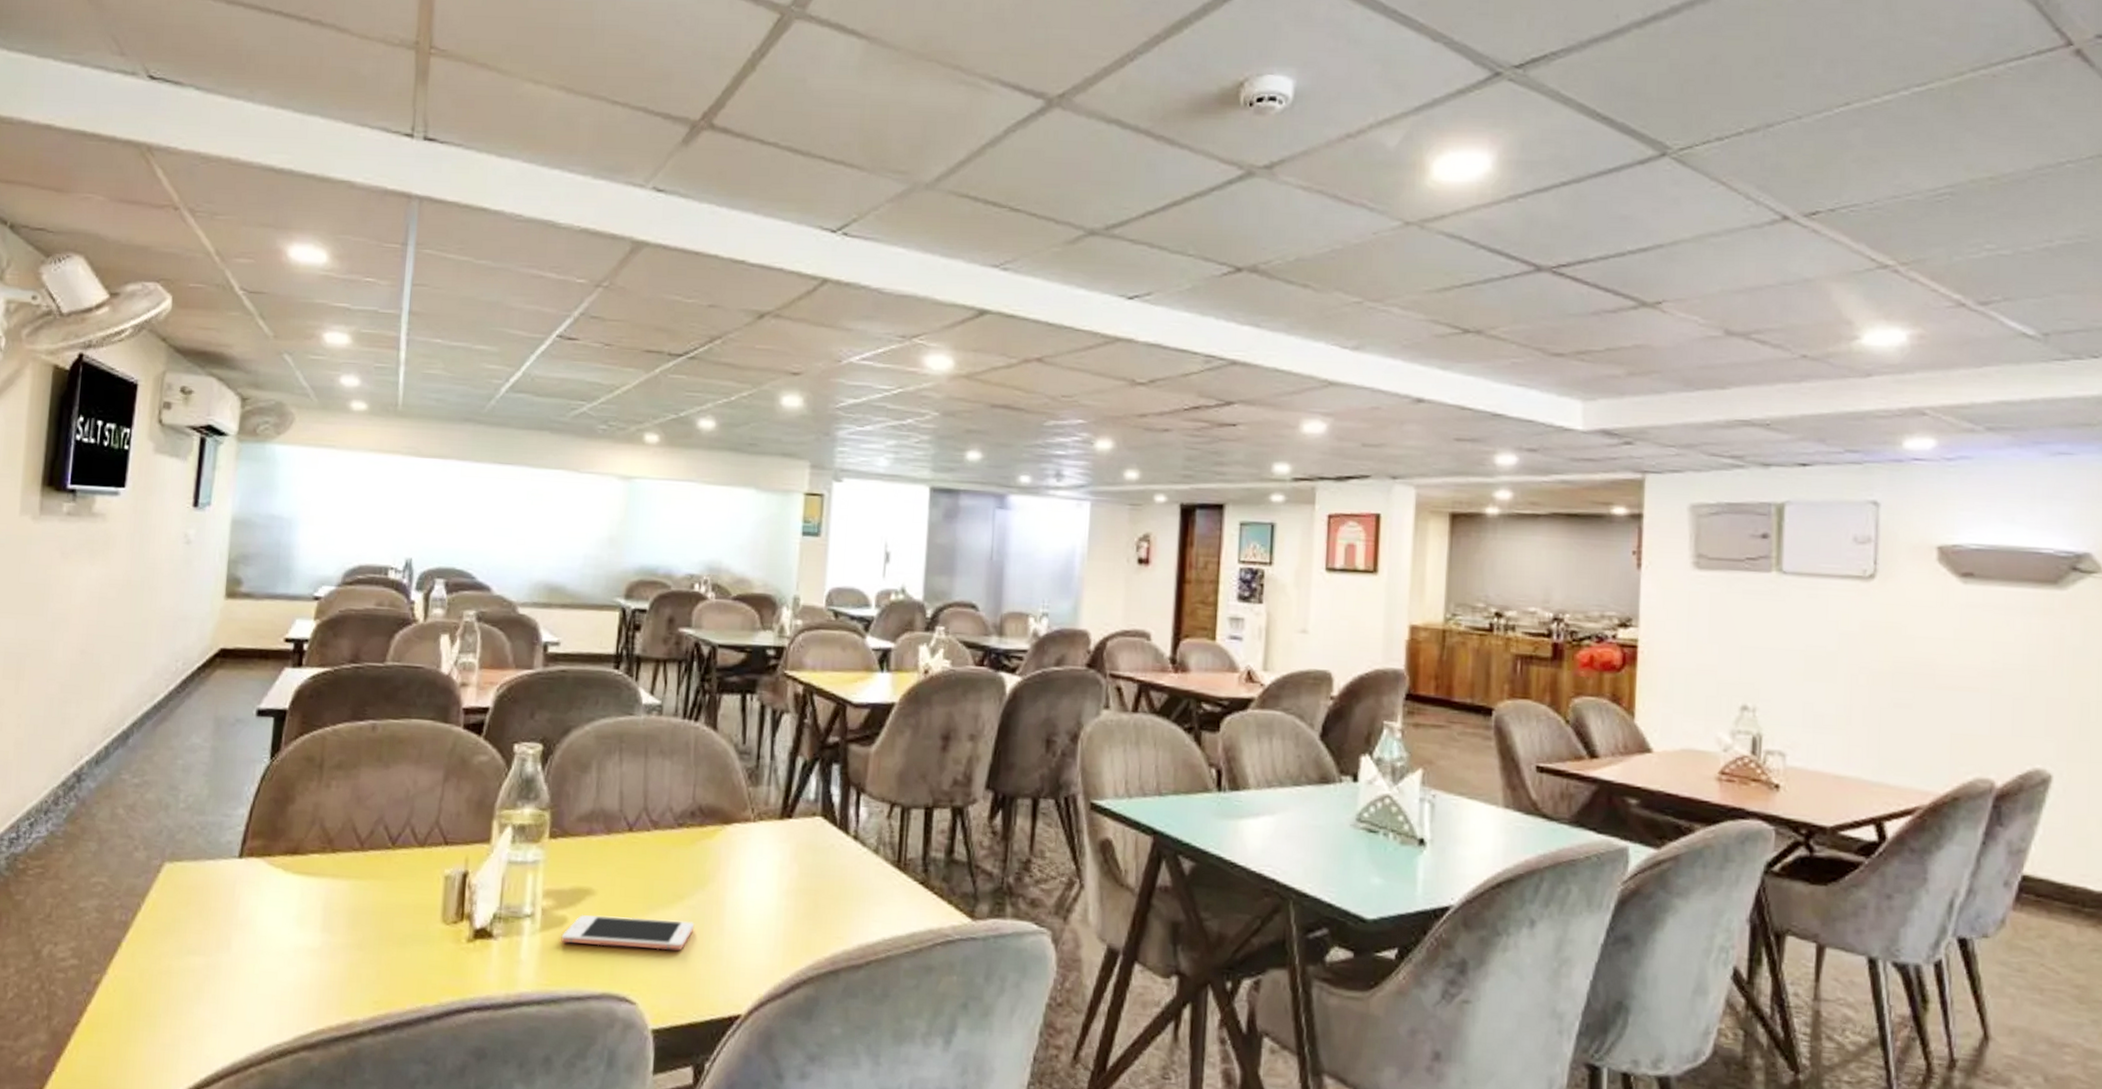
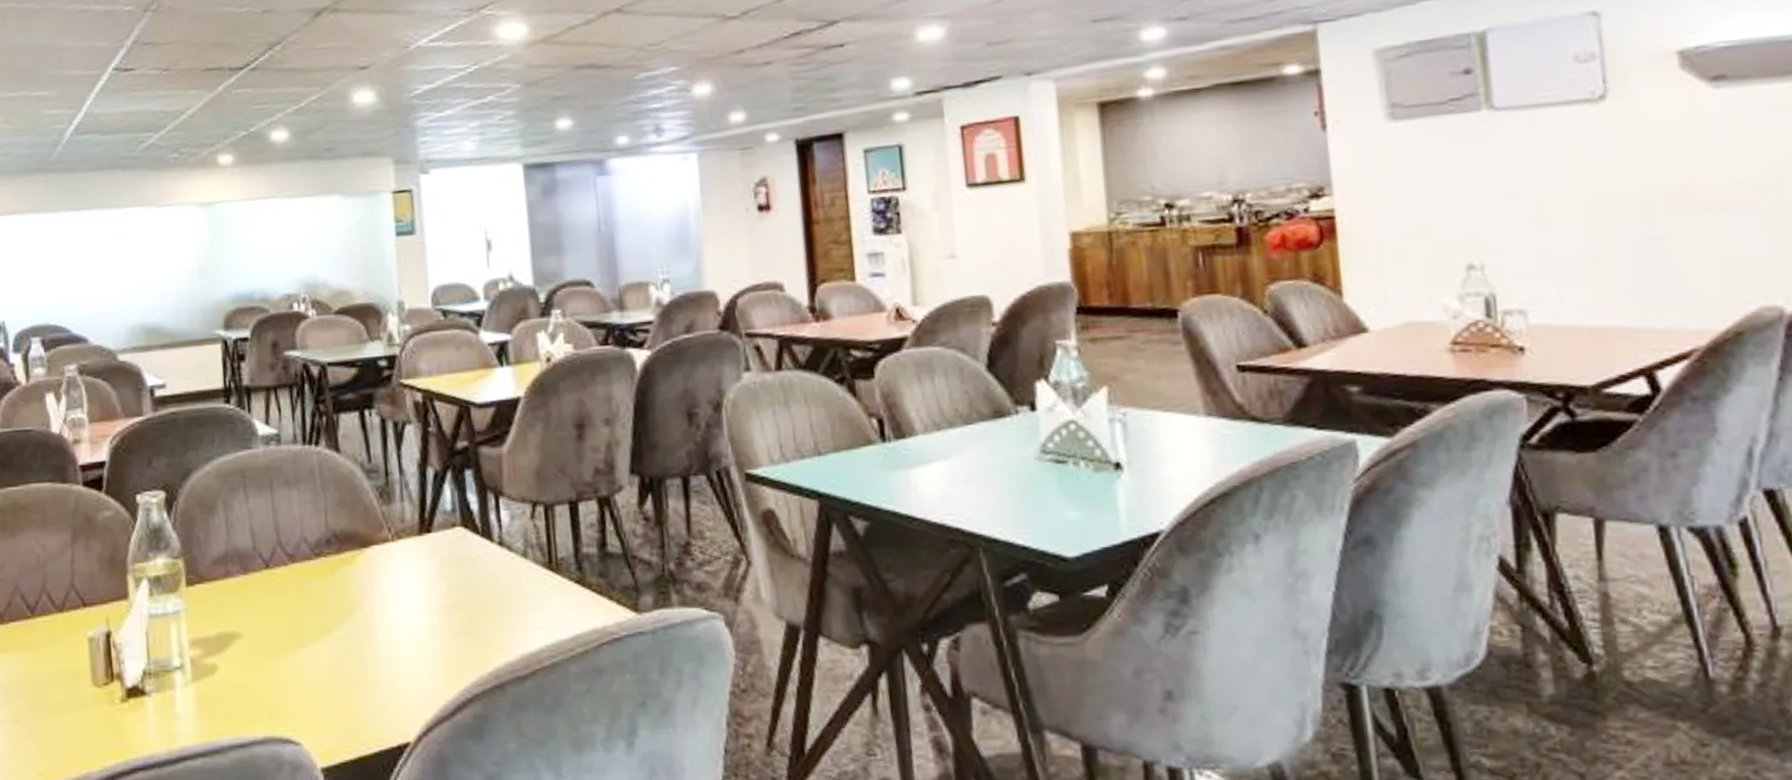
cell phone: present [561,915,695,951] -> none [214,653,348,691]

